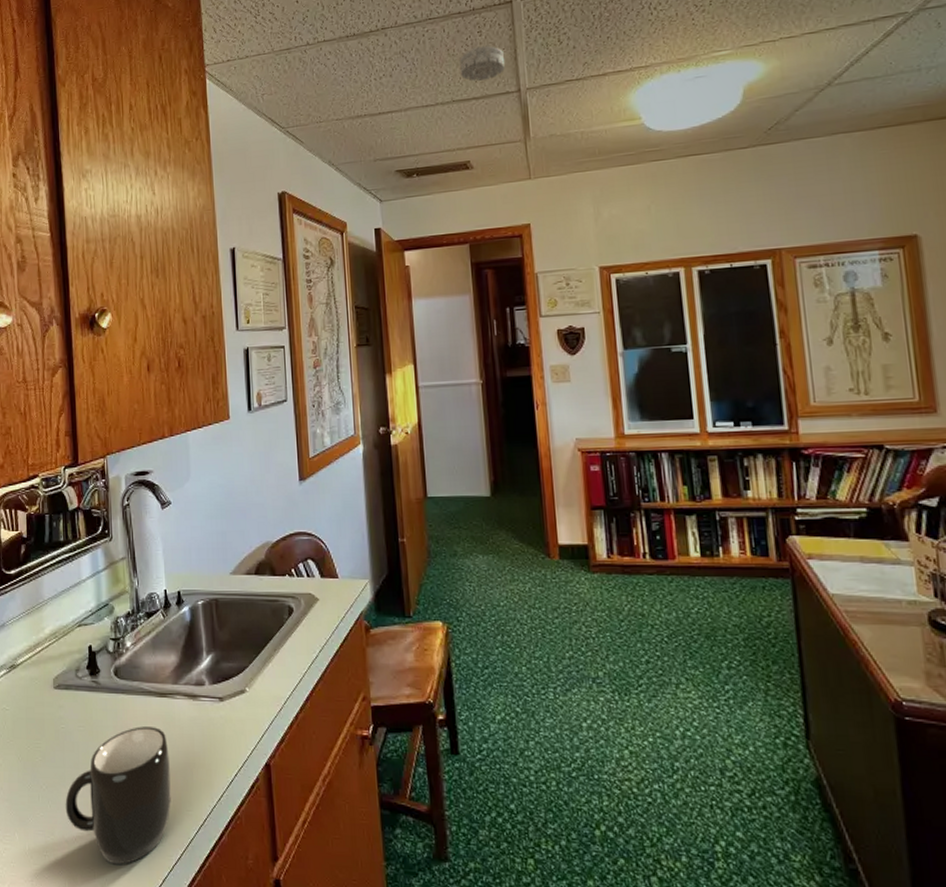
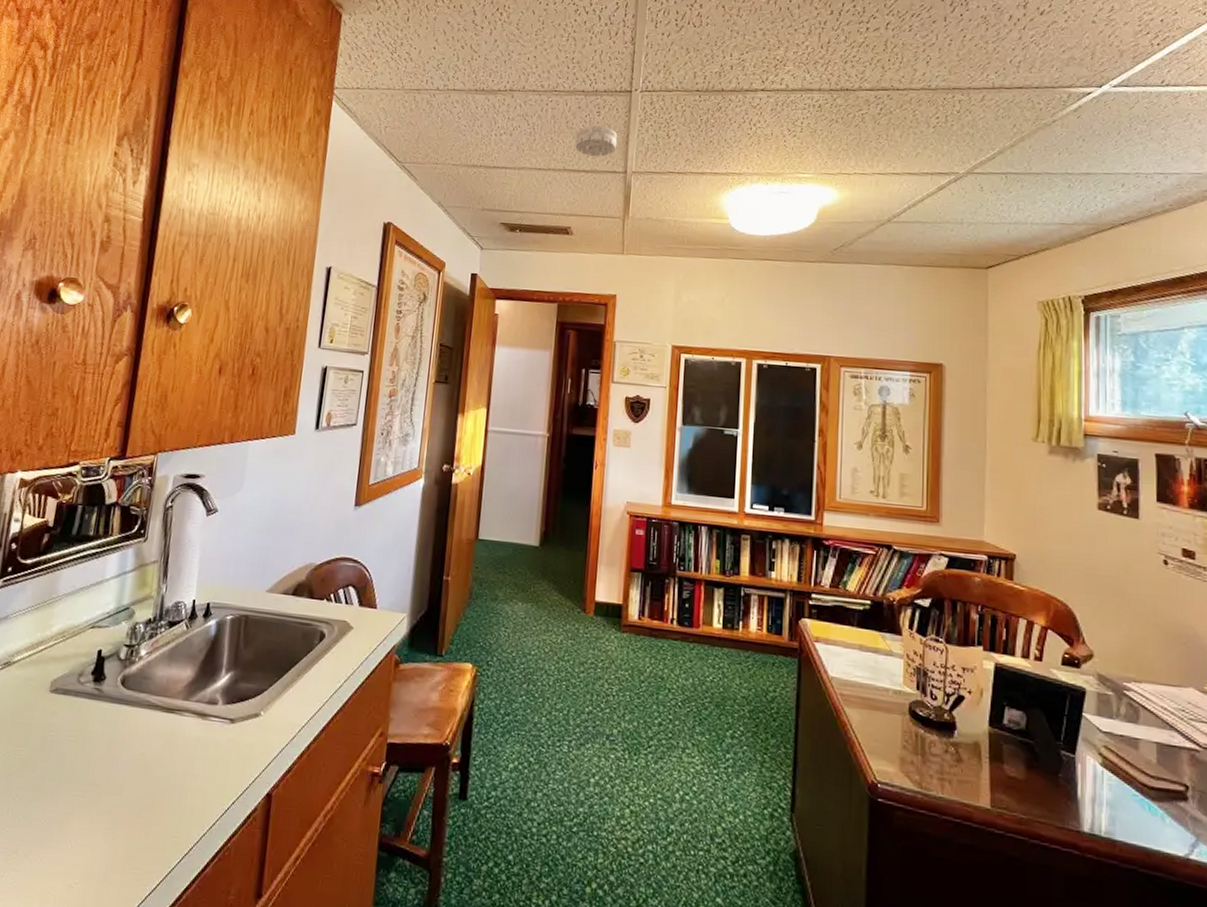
mug: present [65,726,171,865] -> none [35,742,166,892]

